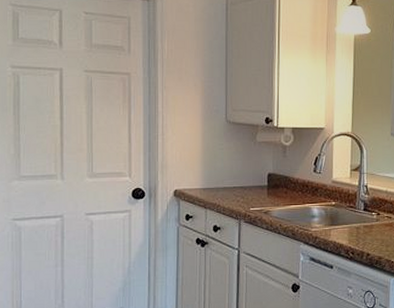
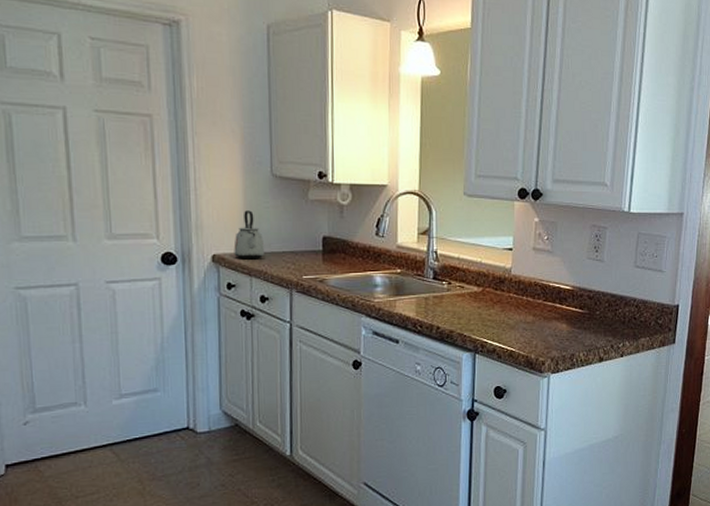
kettle: none [192,152,218,194] -> present [234,210,264,260]

